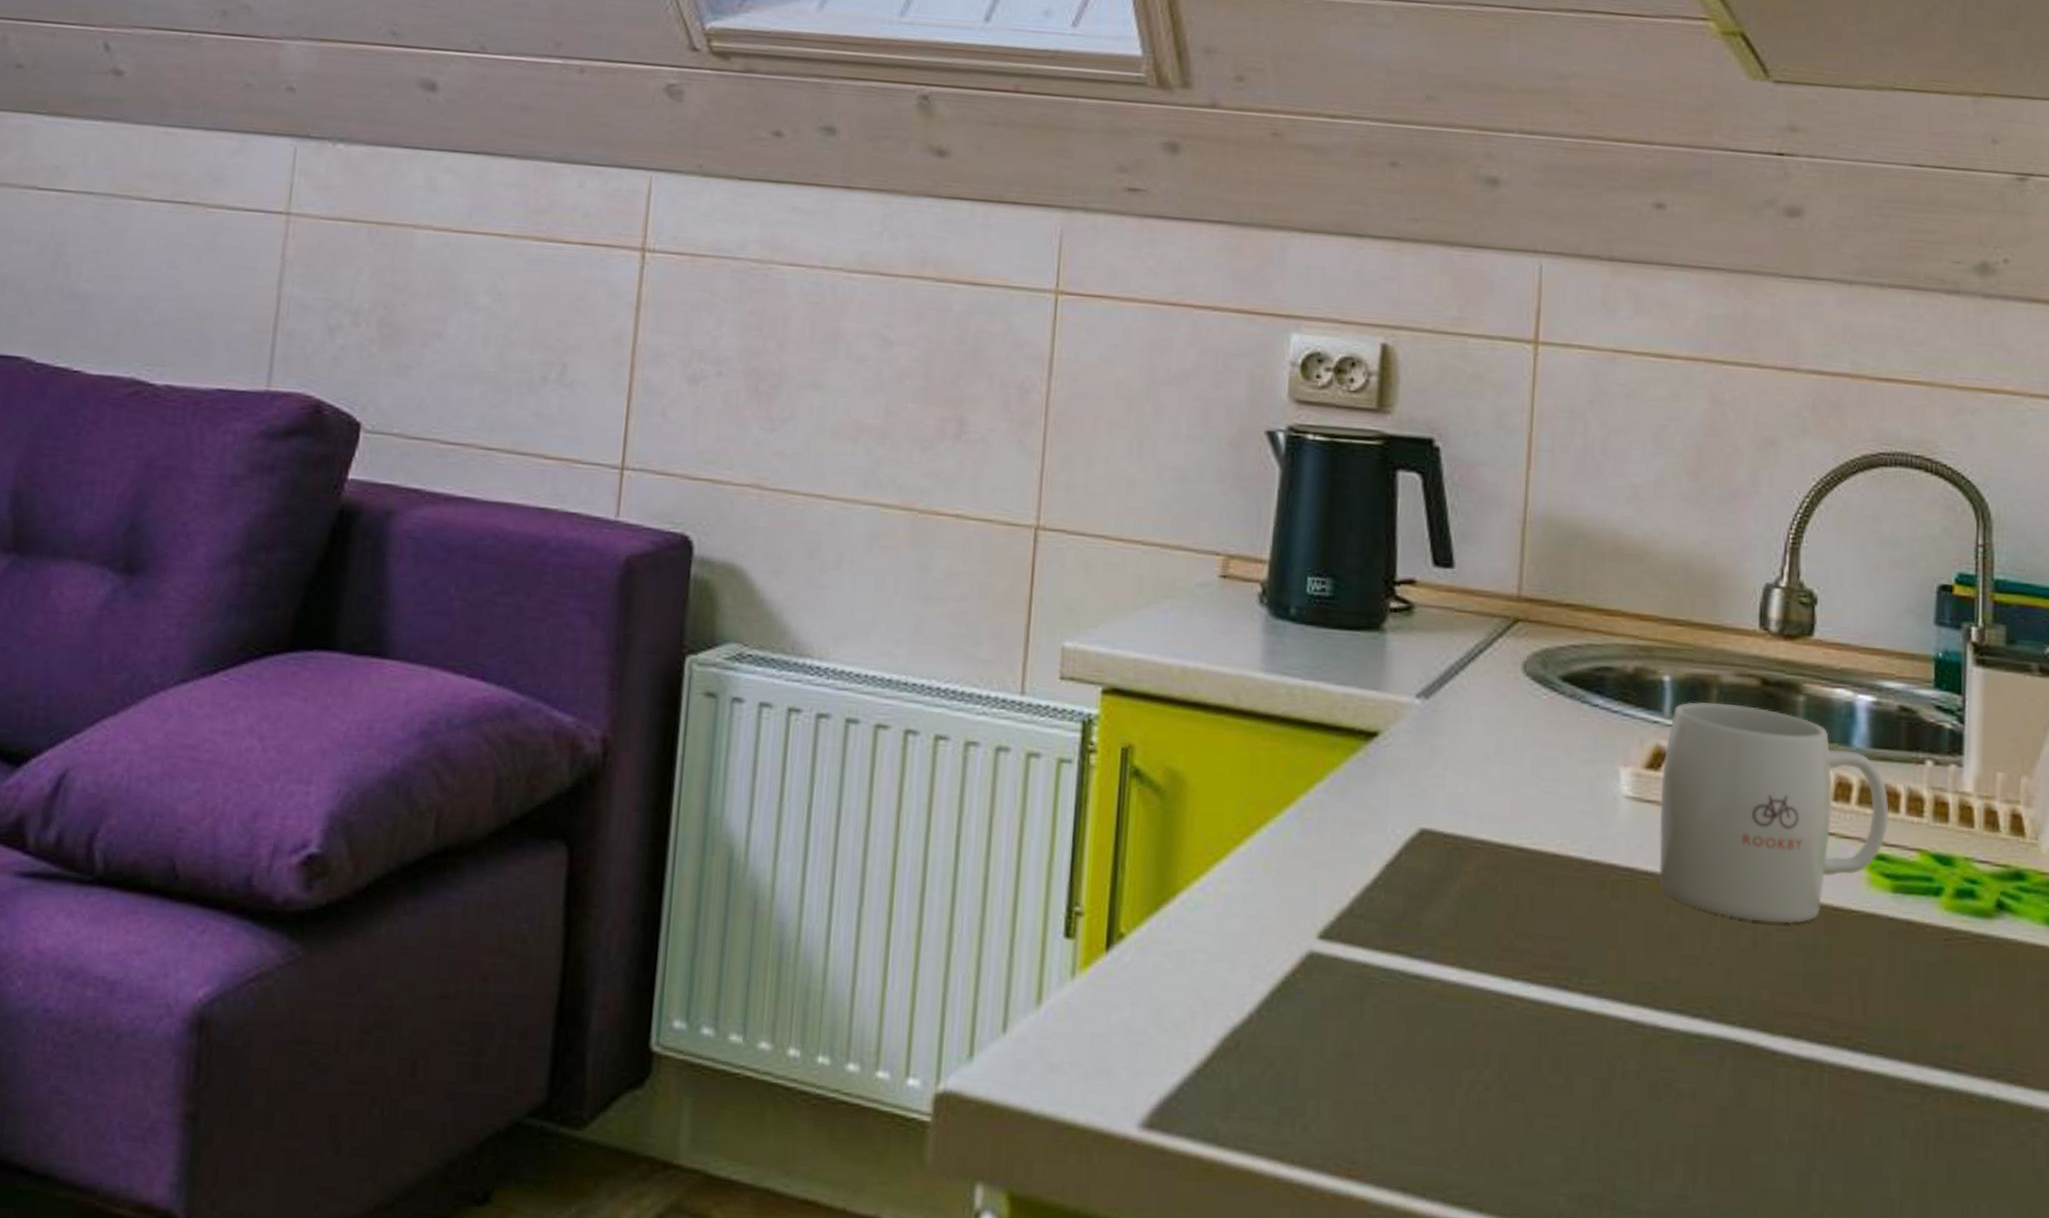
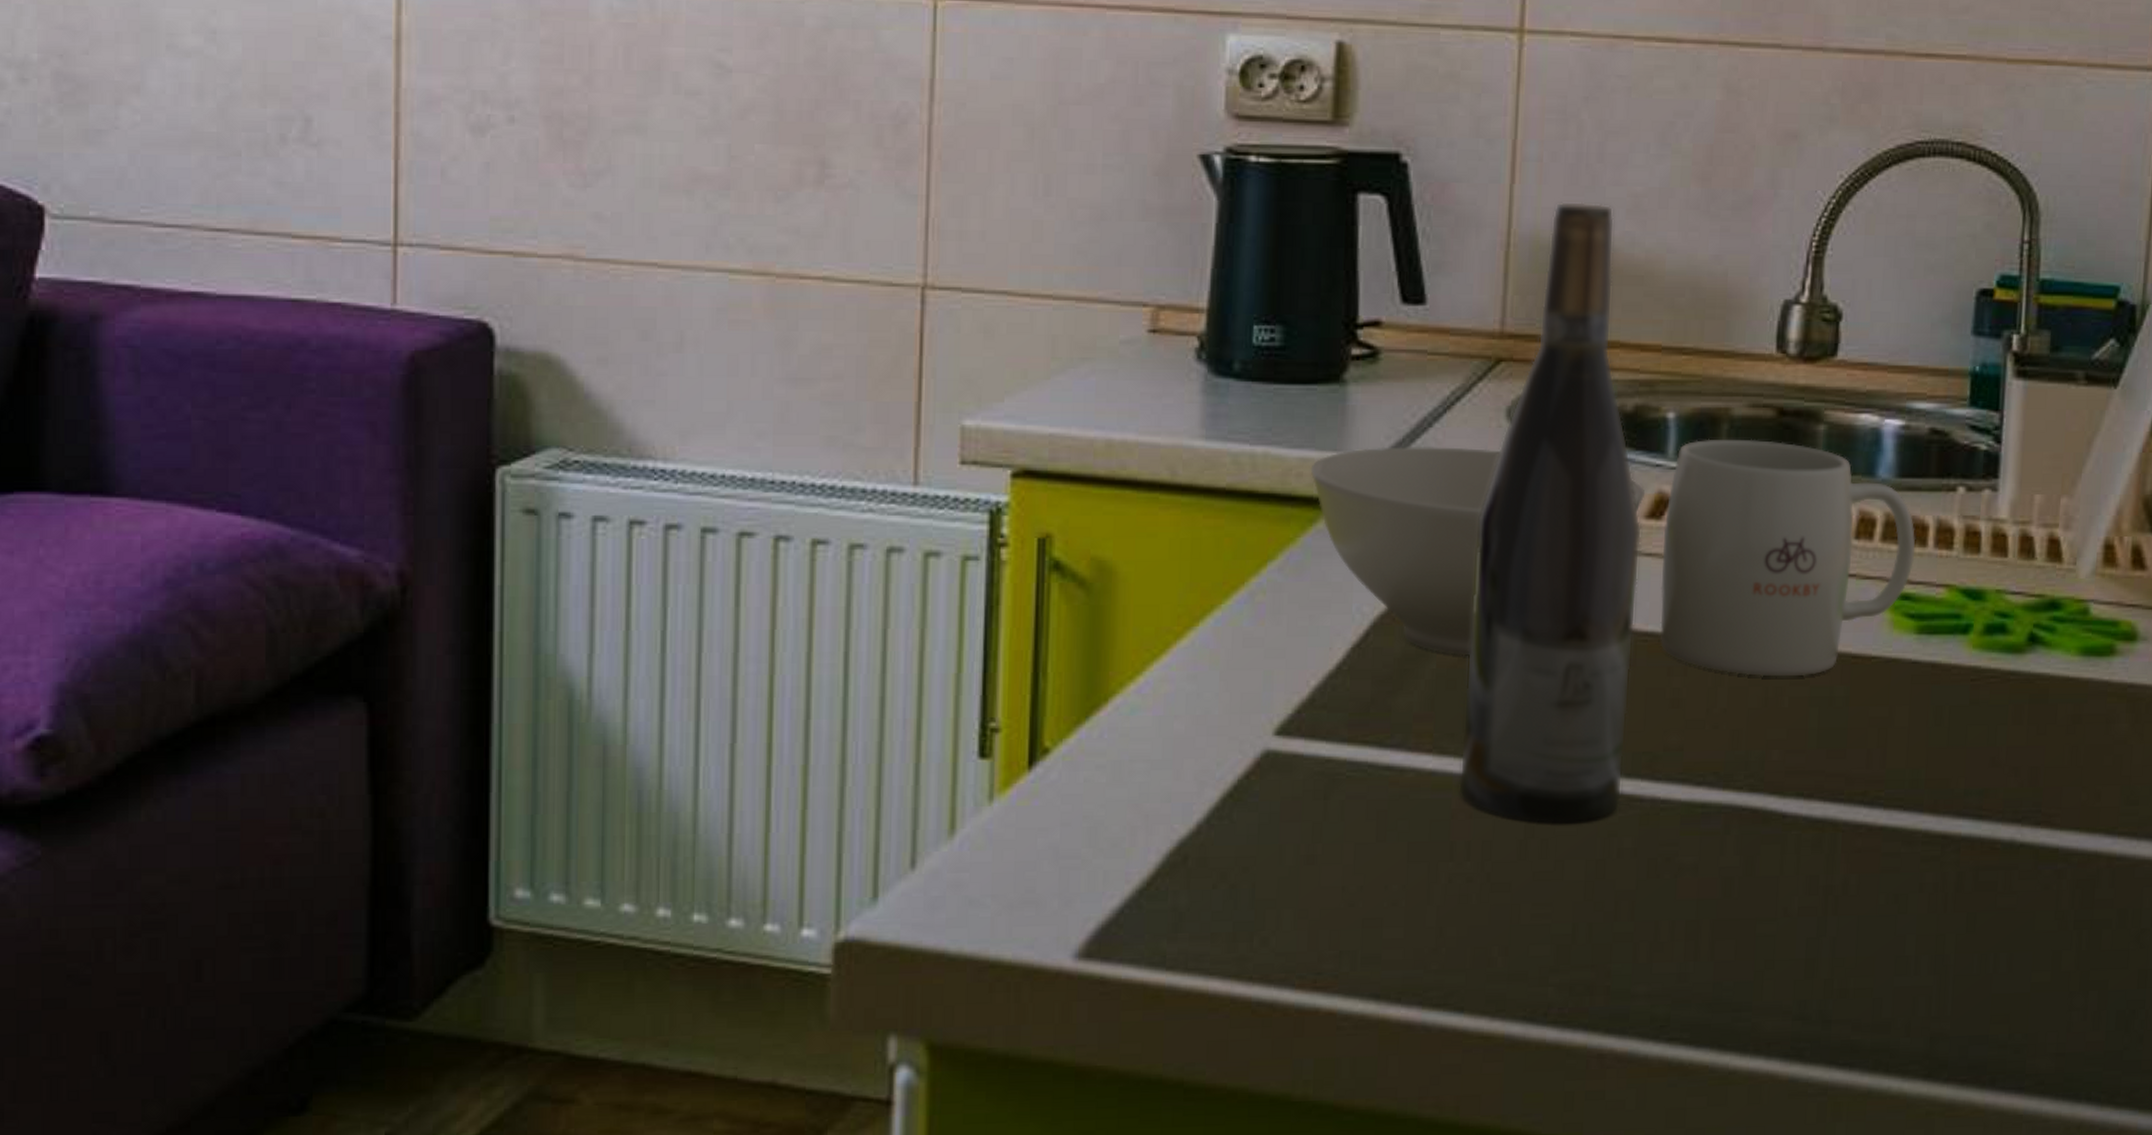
bowl: none [1353,689,1645,882] -> present [1310,447,1646,657]
wine bottle: none [1478,486,1642,1042] -> present [1458,200,1642,823]

